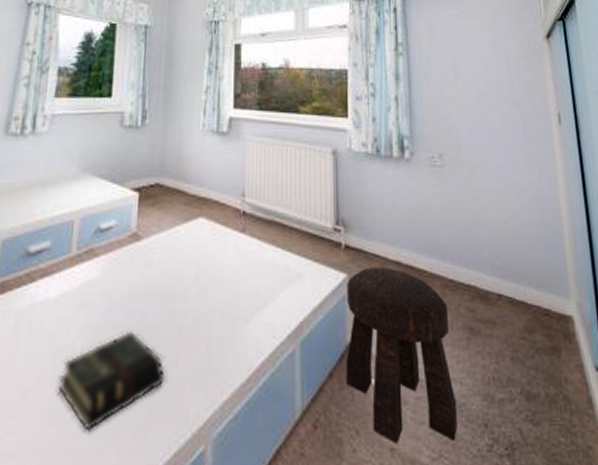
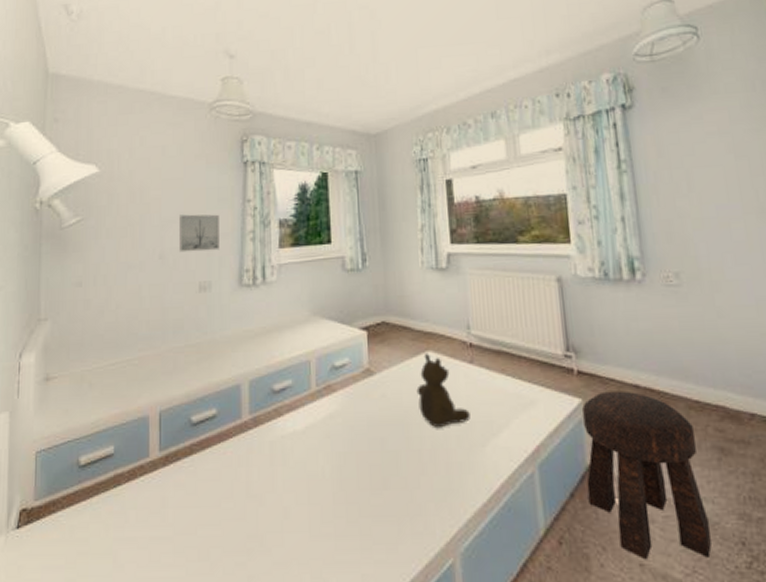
book: present [58,331,166,431] -> none [314,457,410,544]
teddy bear: none [184,219,237,301] -> present [416,352,470,429]

